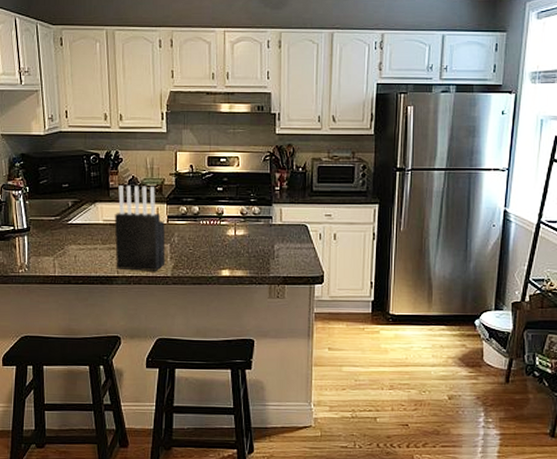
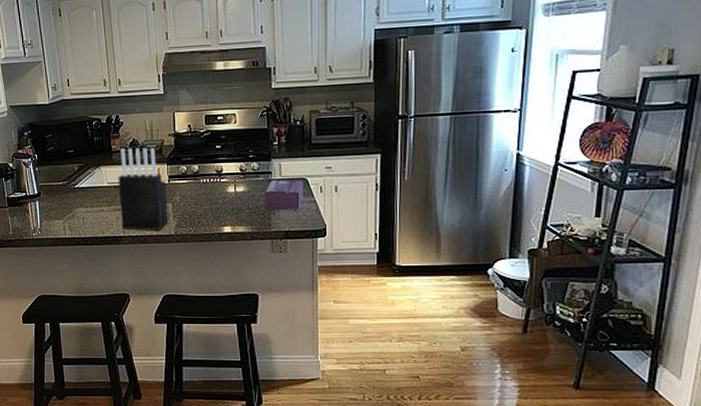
tissue box: none [264,225,303,256] -> present [265,180,303,211]

